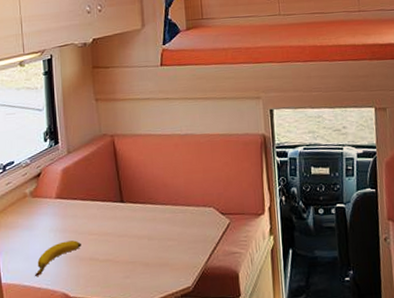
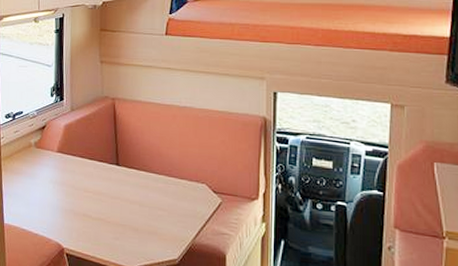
banana: present [34,240,81,276] -> none [32,194,77,223]

